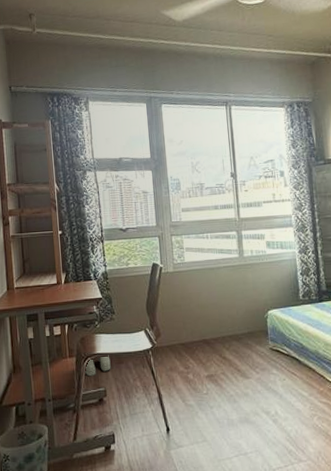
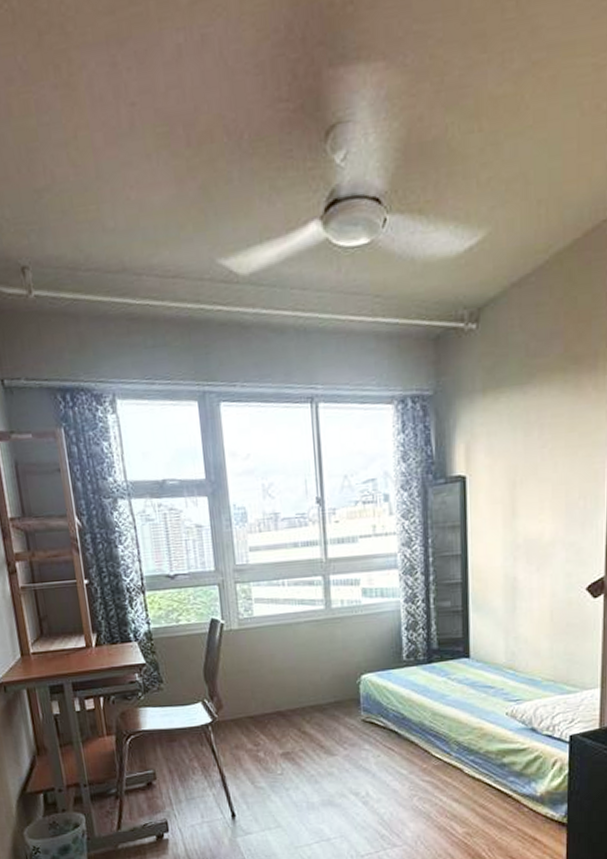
boots: present [84,354,111,377] -> none [126,731,161,758]

